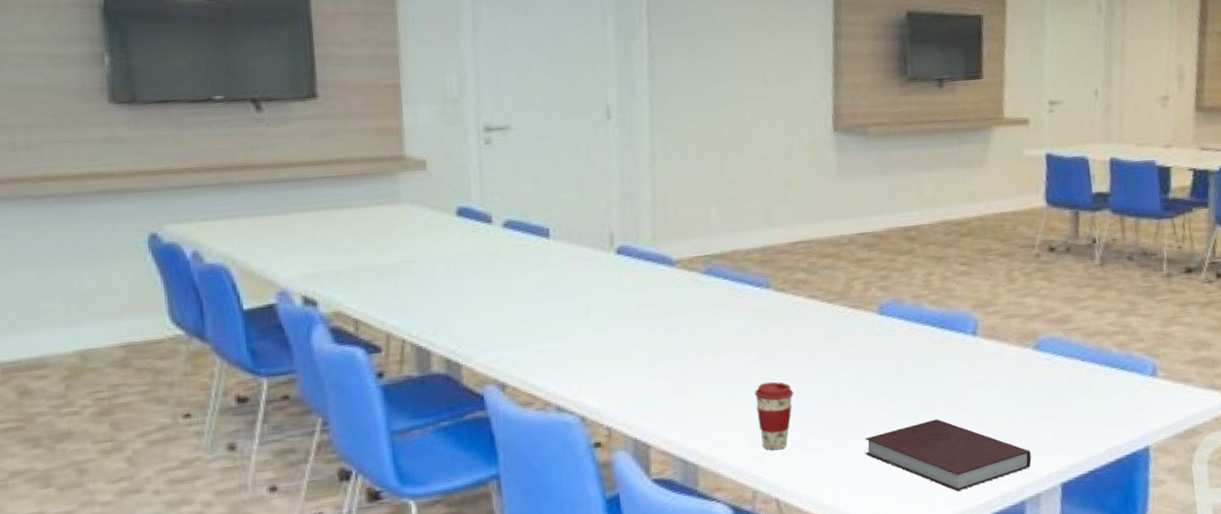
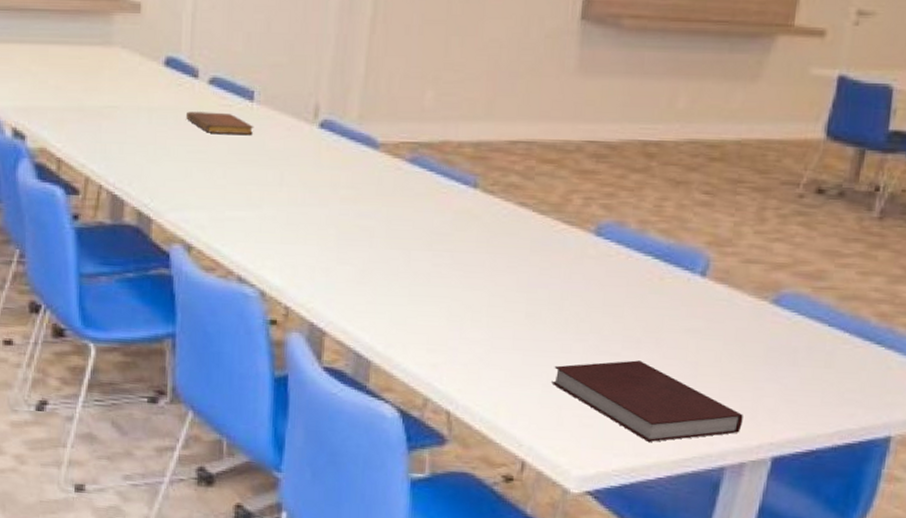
notebook: none [483,252,554,274] -> present [185,111,254,135]
coffee cup: present [755,381,794,451] -> none [441,288,485,362]

